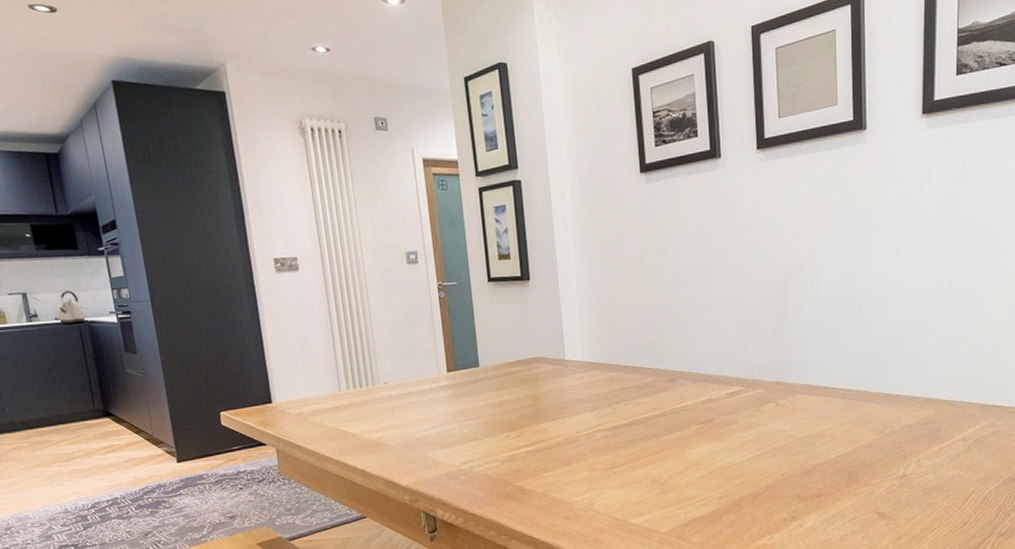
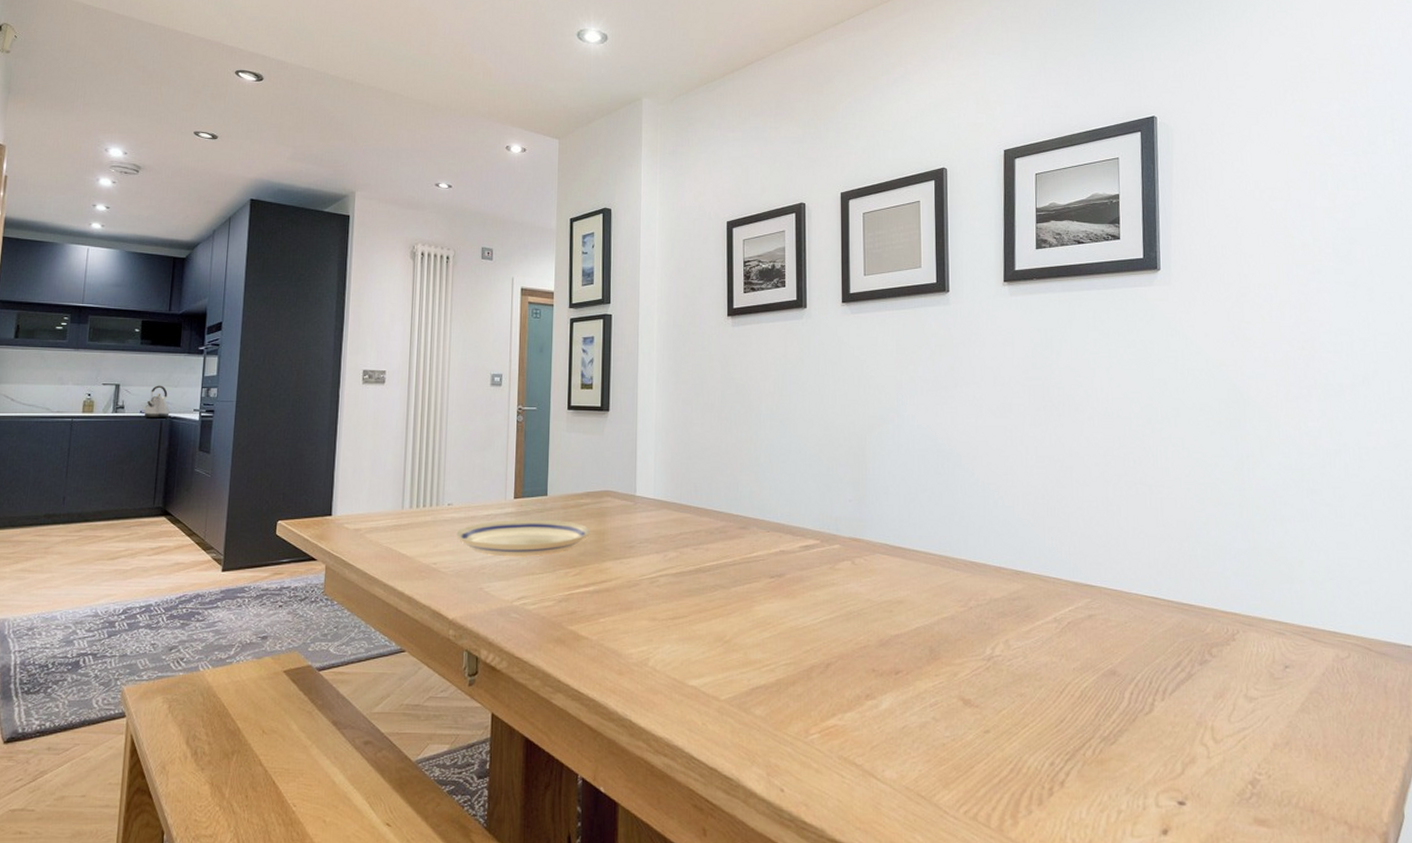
plate: none [396,389,525,426] -> present [456,519,590,556]

